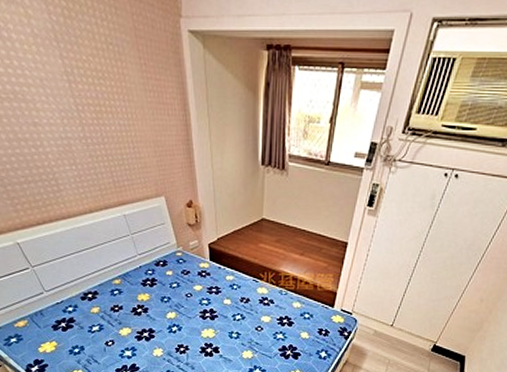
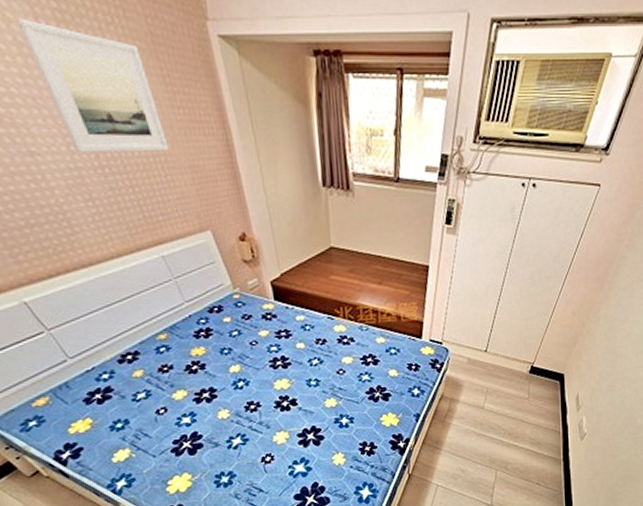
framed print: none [35,14,139,128] -> present [17,18,170,152]

